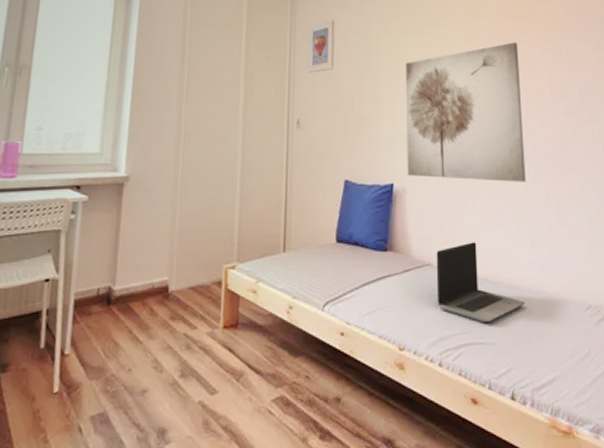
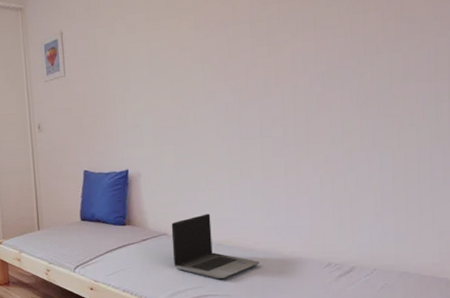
wall art: present [406,42,526,182] -> none [134,20,263,162]

